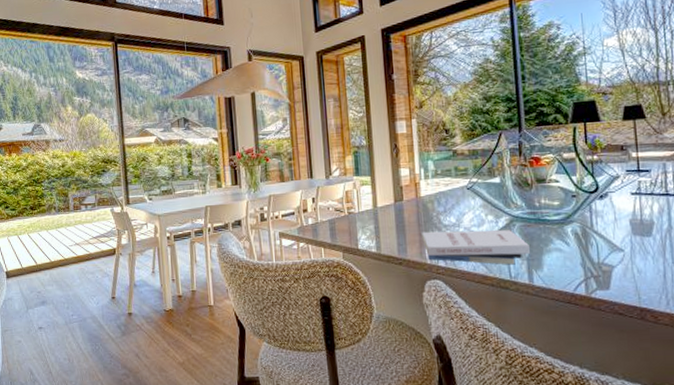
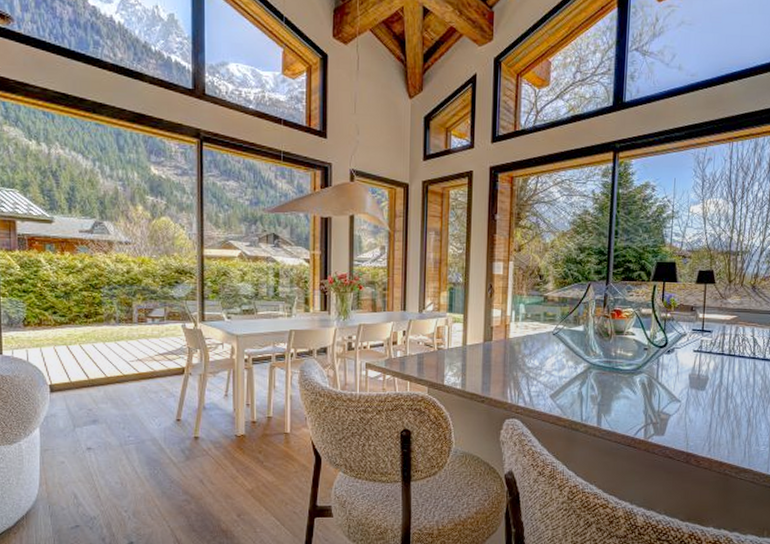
books: present [422,229,531,265] -> none [506,372,603,409]

